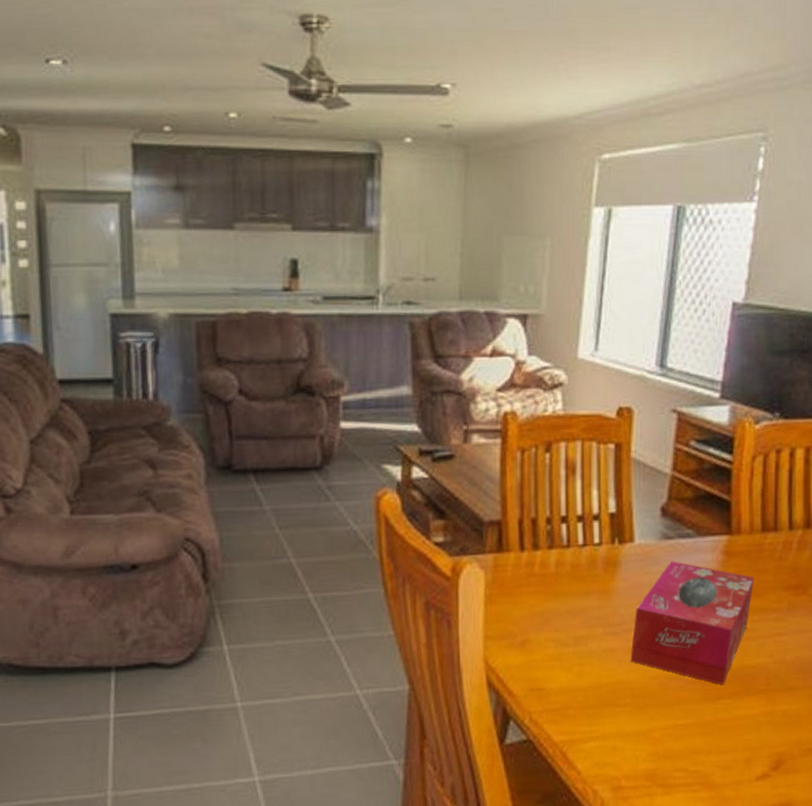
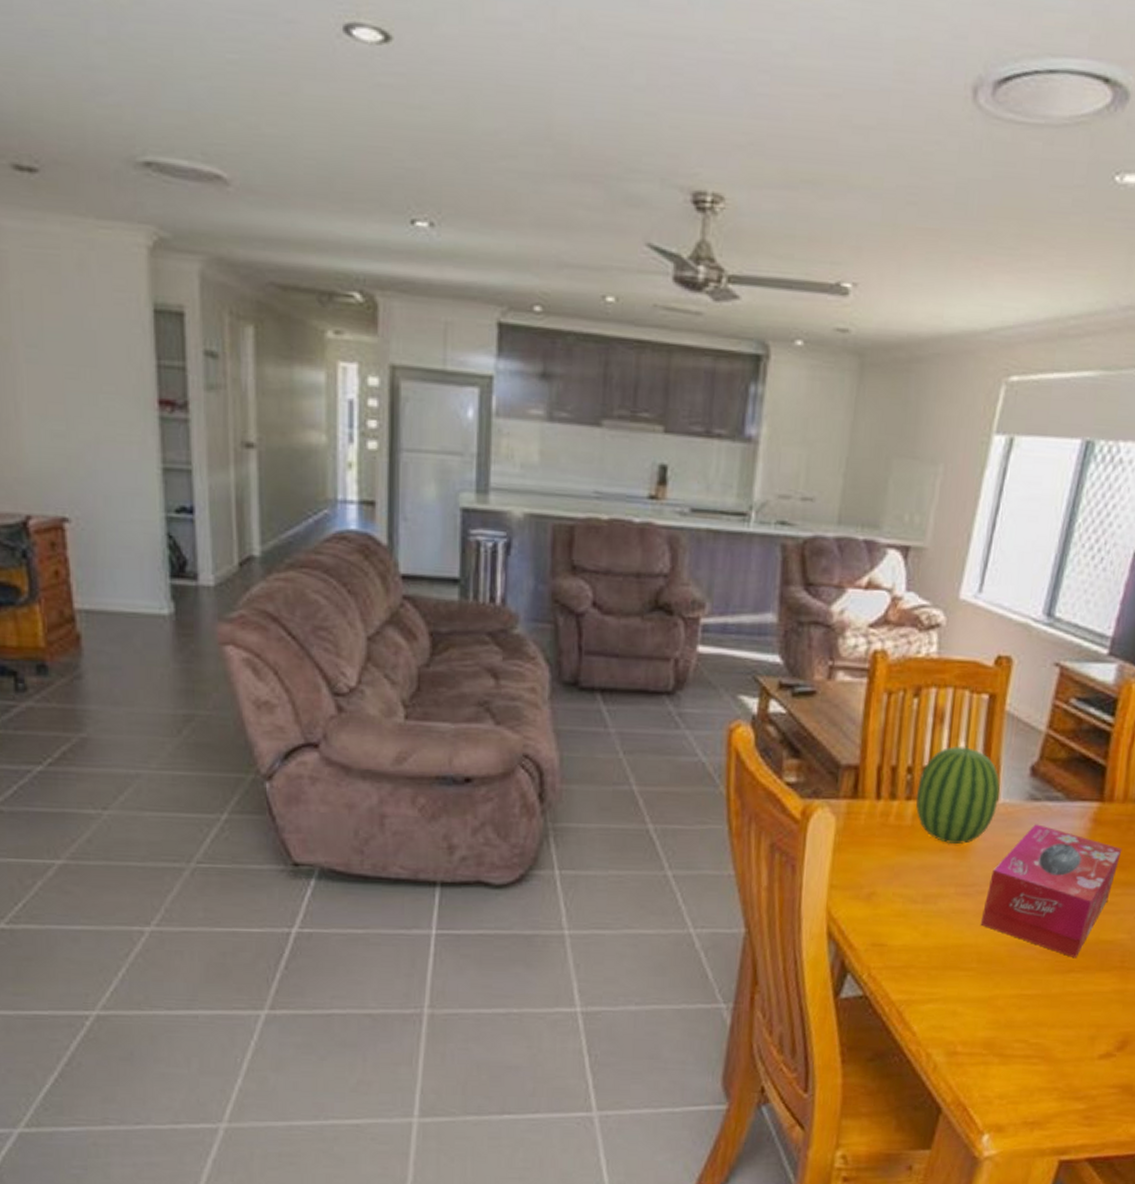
fruit: none [557,493,634,588] -> present [916,745,1000,844]

